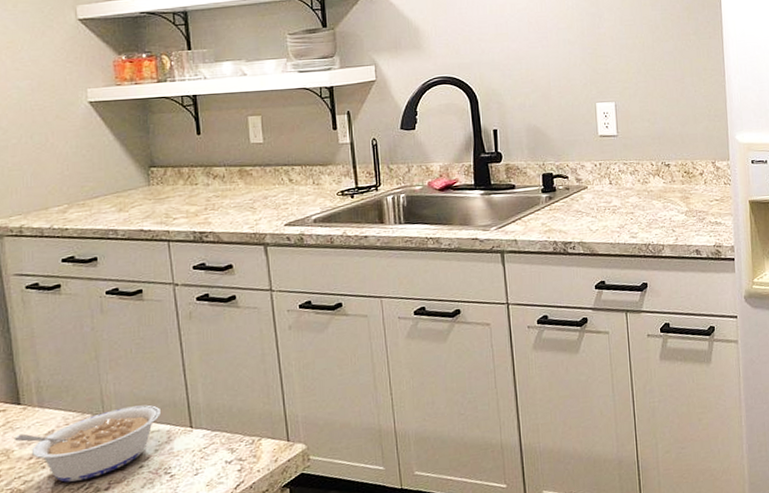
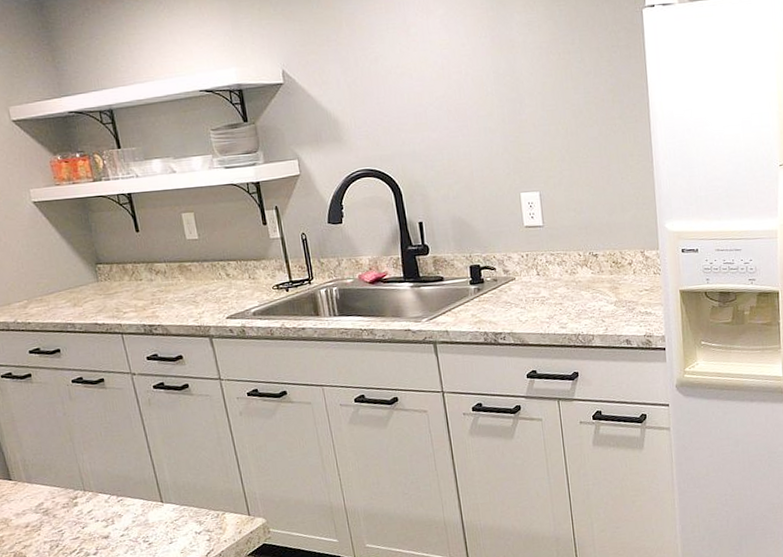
legume: present [14,405,162,483] -> none [10,482,135,548]

